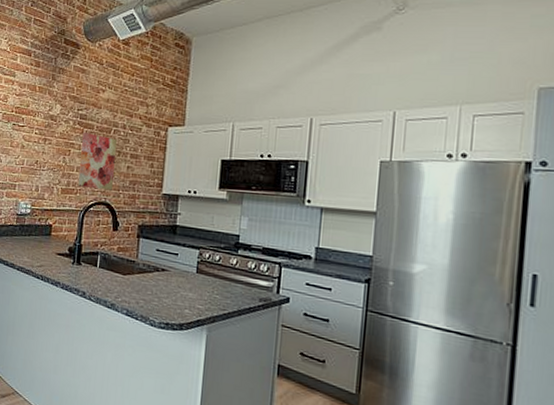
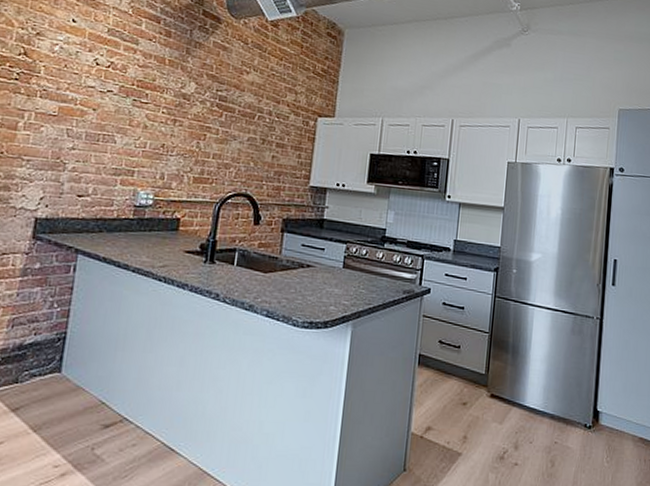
wall art: present [78,133,117,191] -> none [214,116,261,181]

